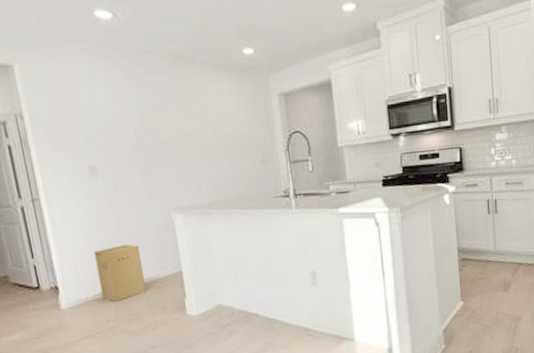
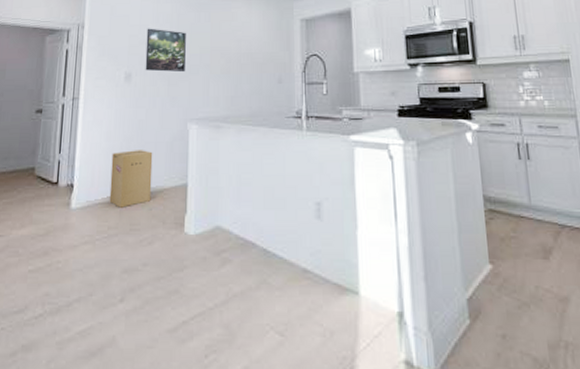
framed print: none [103,113,158,163] -> present [145,28,186,73]

